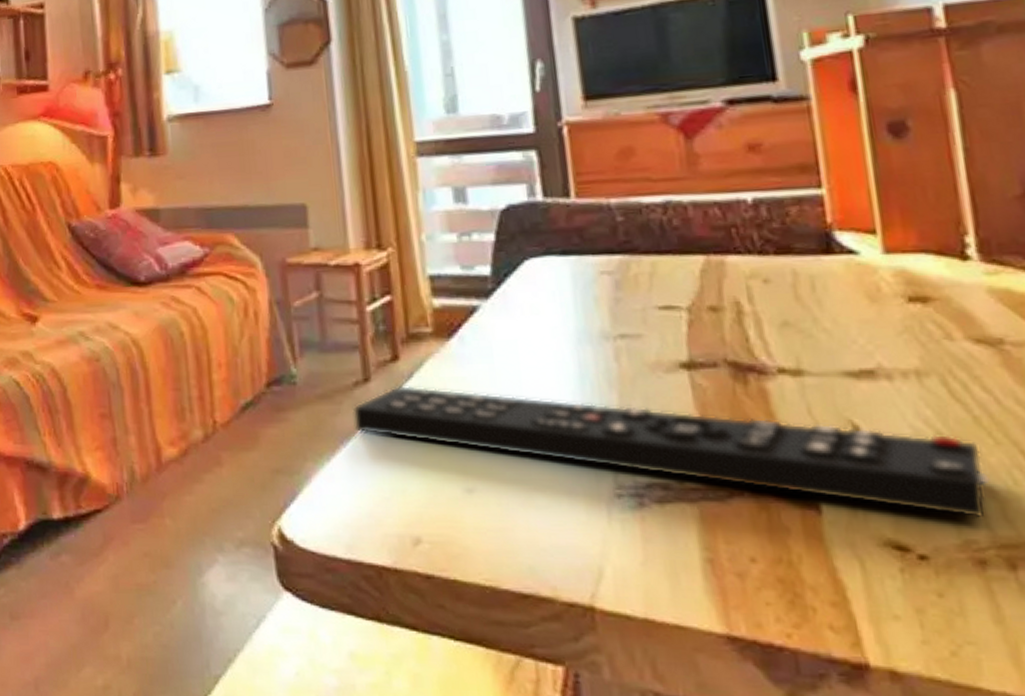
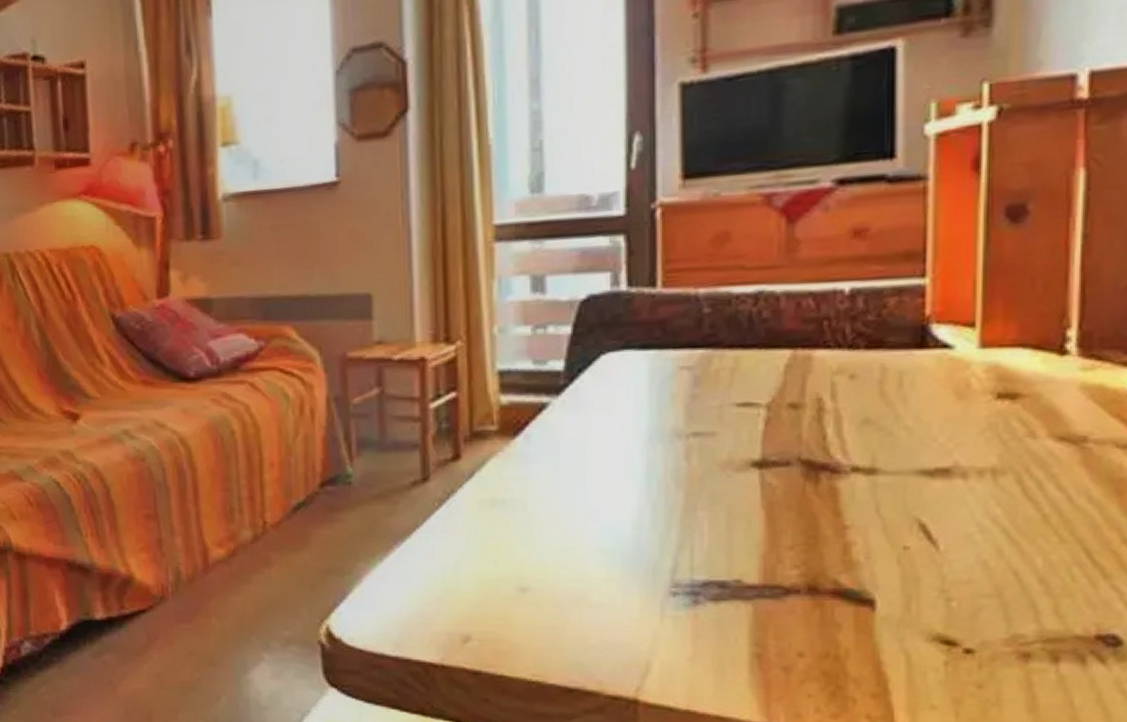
remote control: present [352,385,990,518] -> none [409,484,1048,614]

